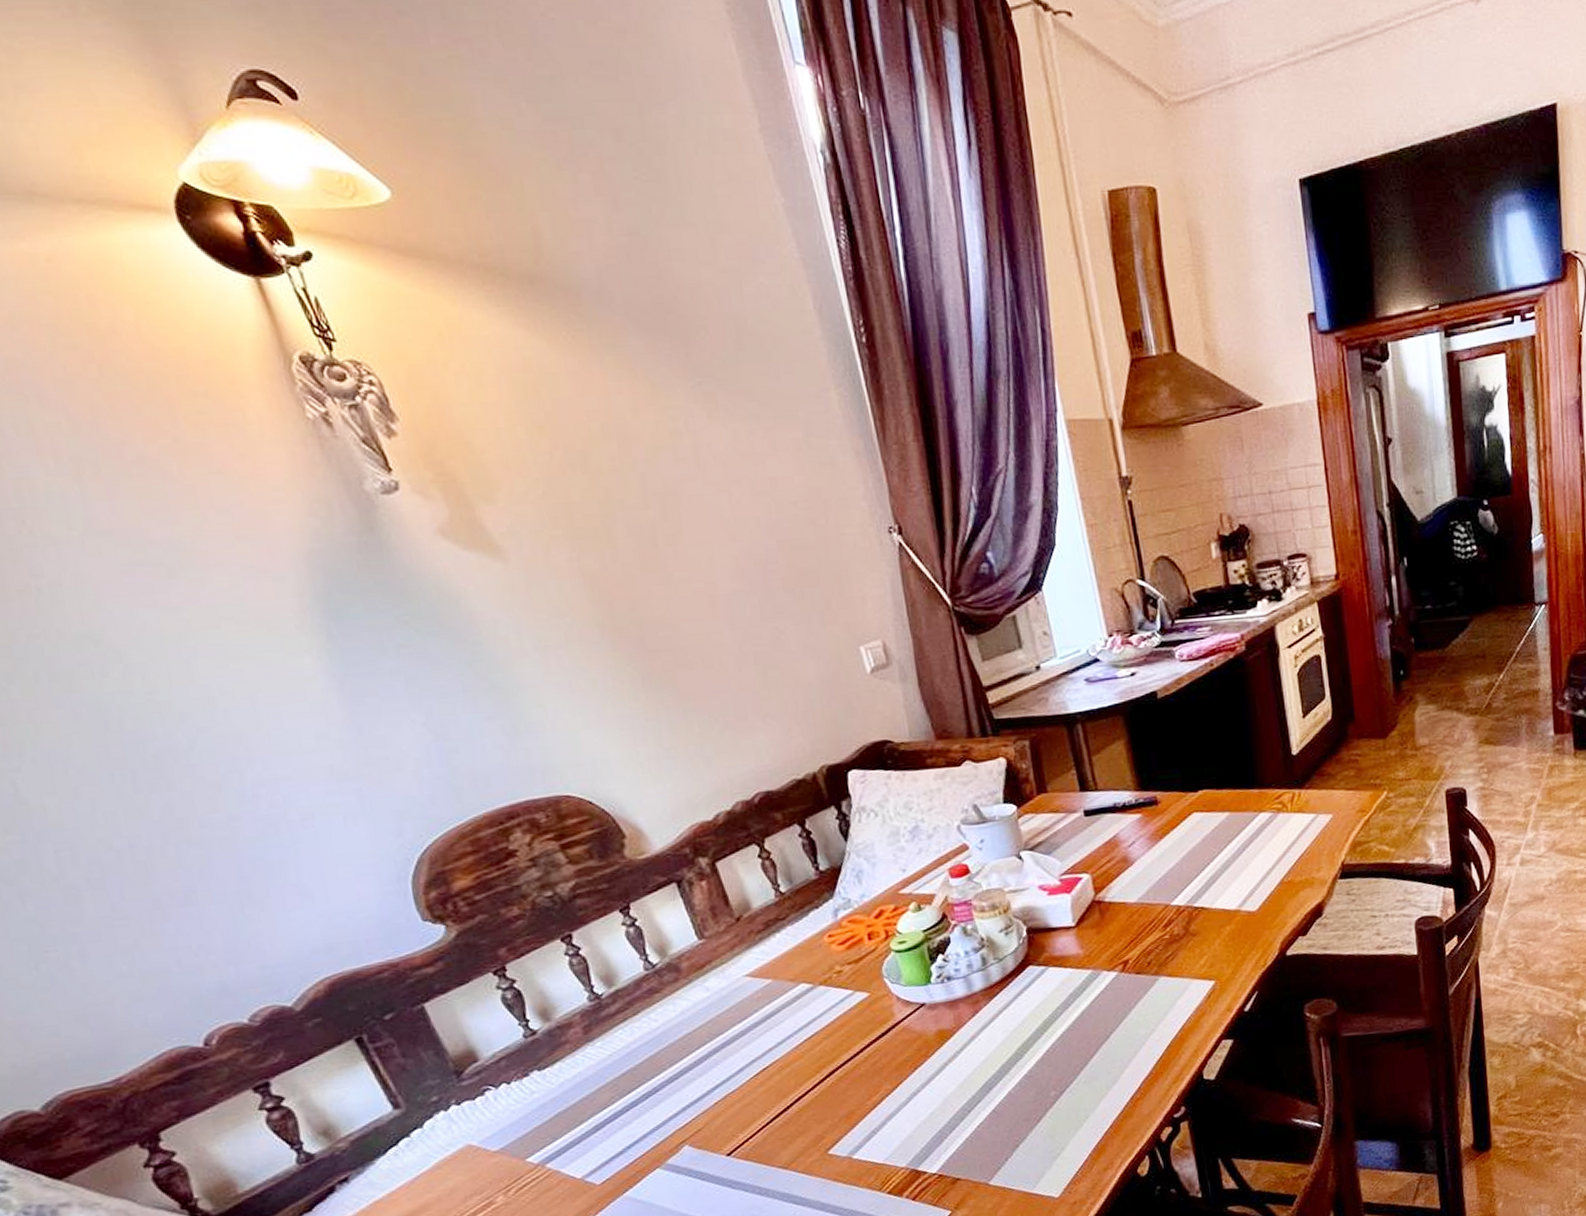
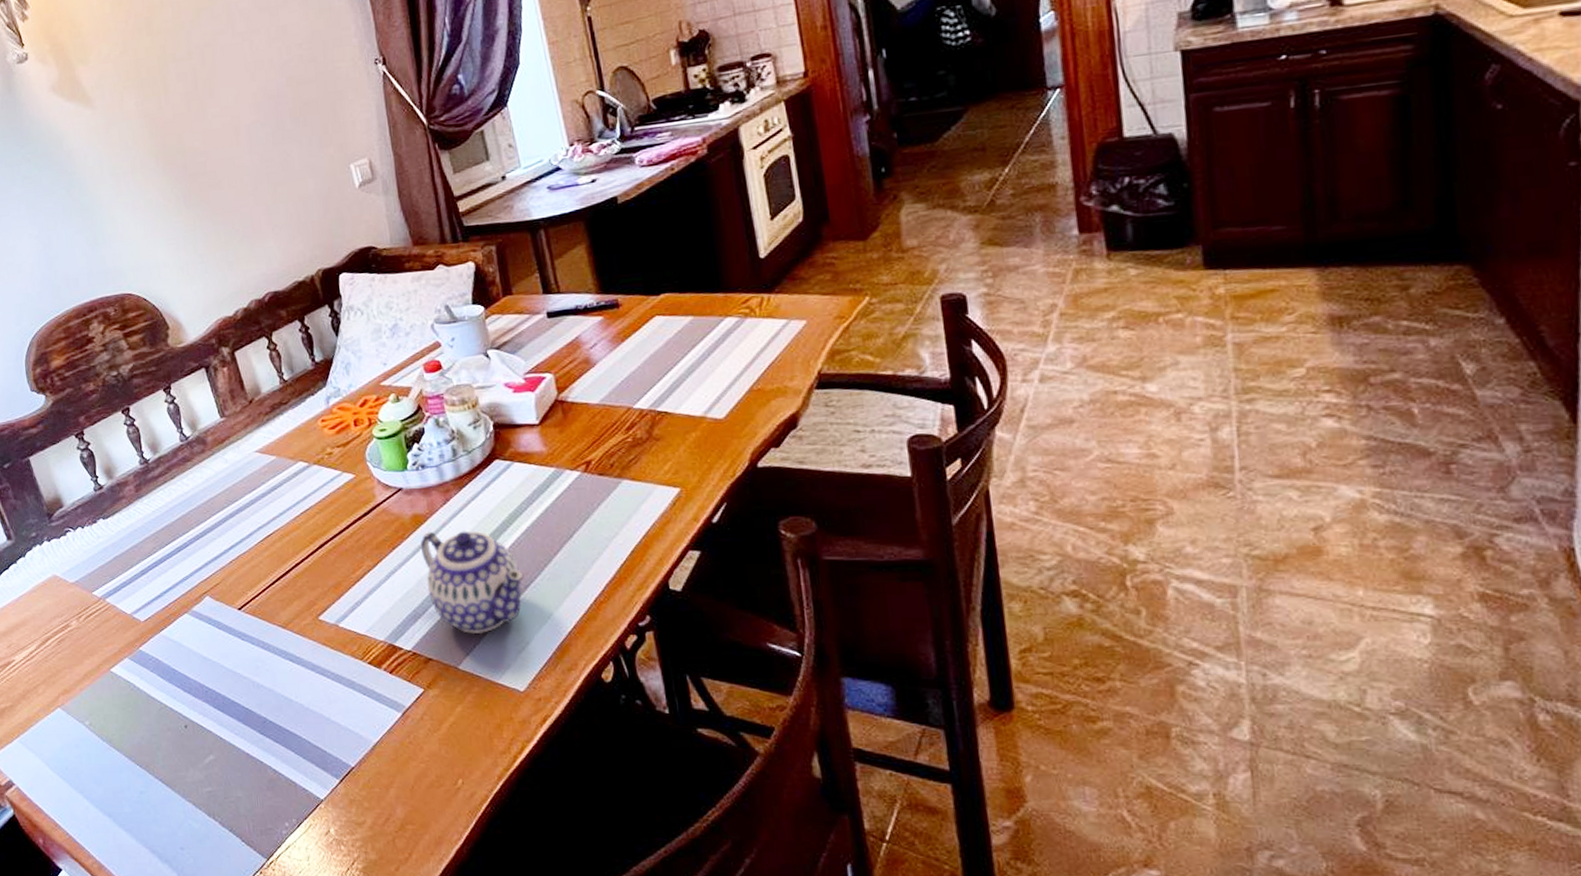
teapot: none [946,1041,1059,1147] -> present [420,531,524,634]

